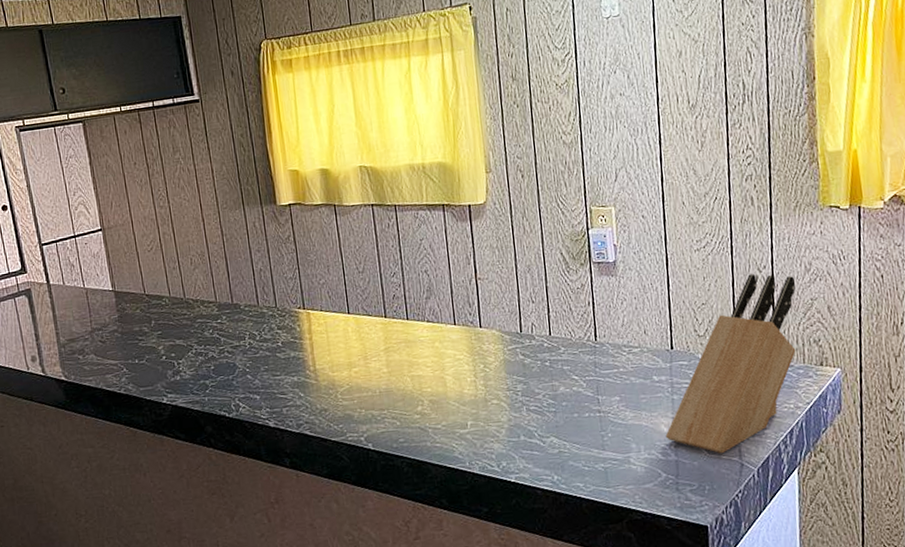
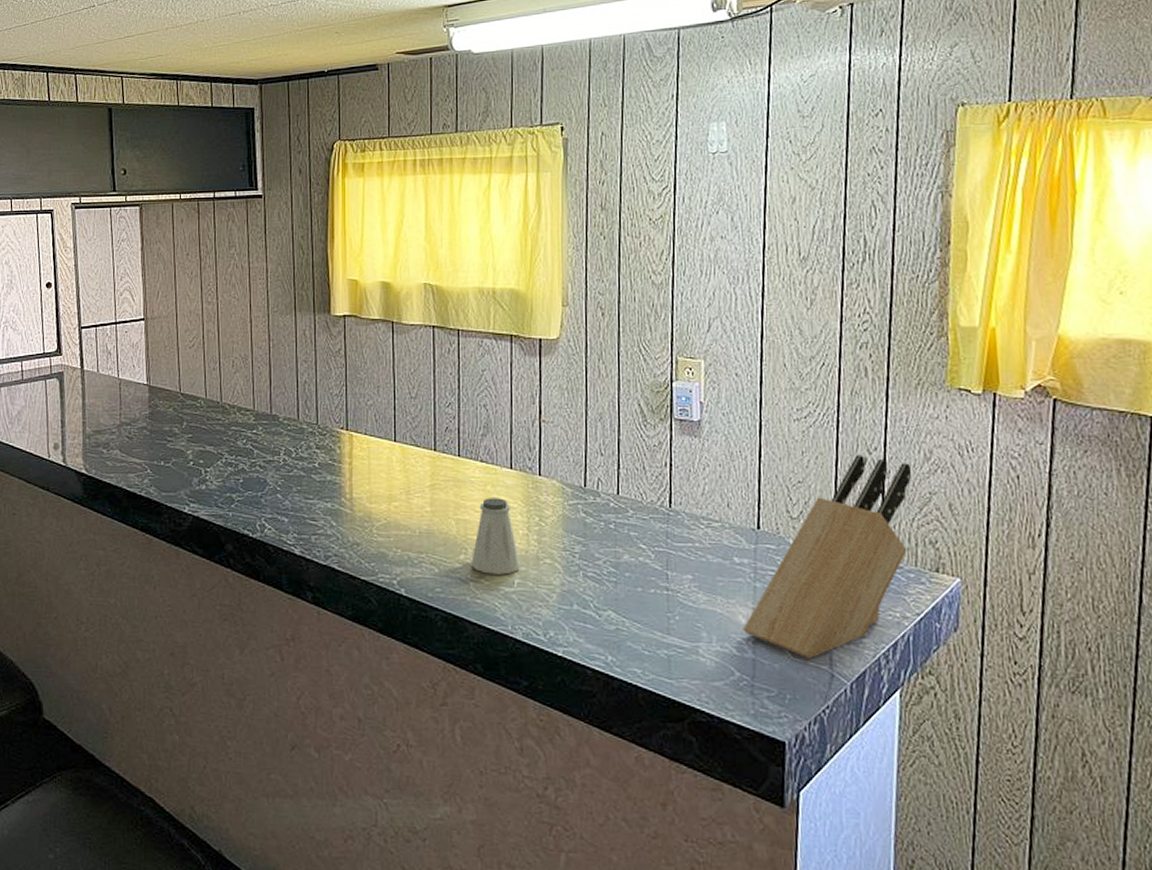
saltshaker: none [428,352,472,420] -> present [471,498,520,575]

